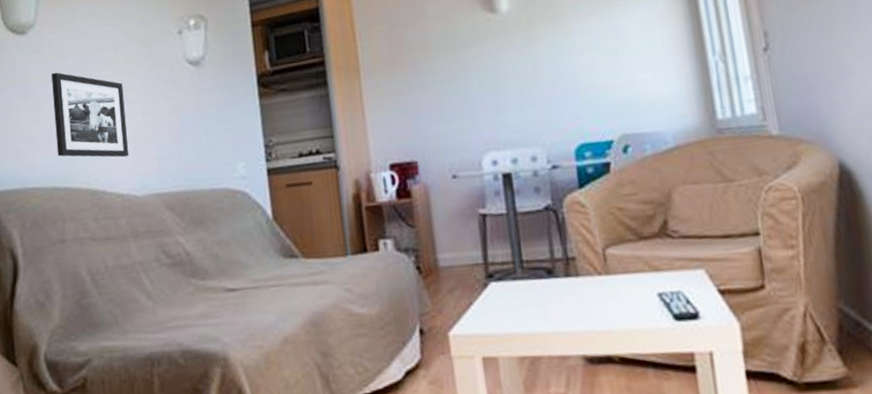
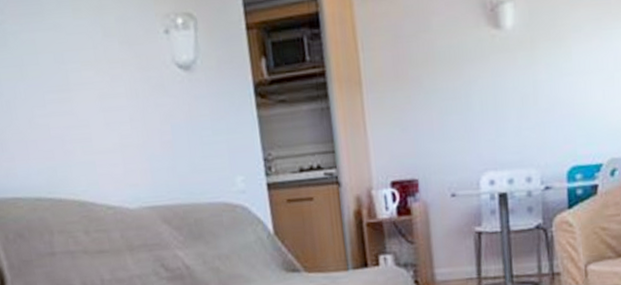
picture frame: present [51,72,129,158] -> none [21,70,119,168]

